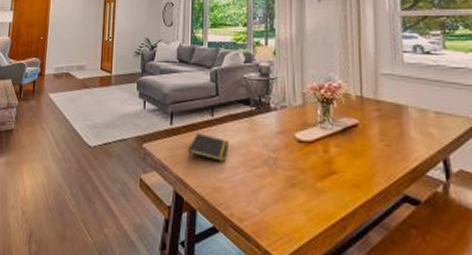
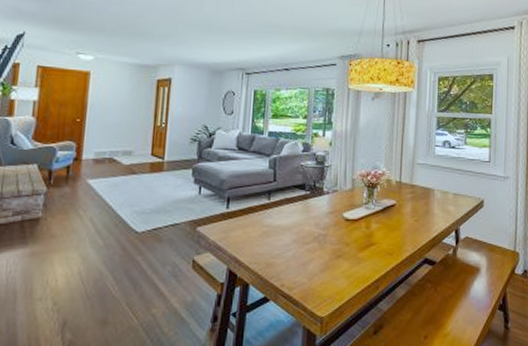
notepad: present [188,133,228,162] -> none [243,215,283,241]

